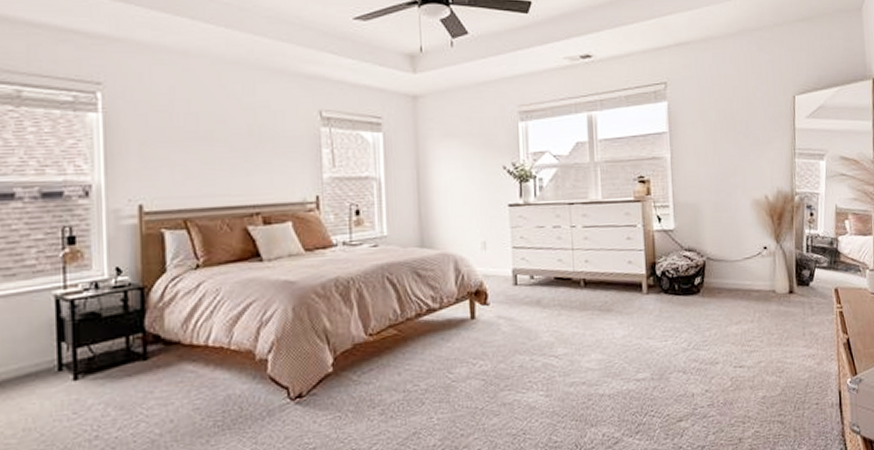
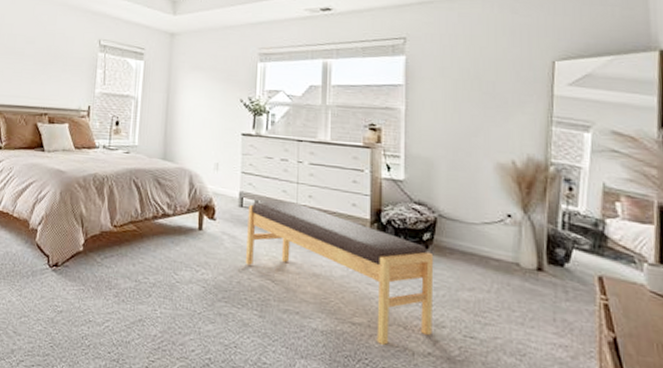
bench: none [523,270,708,394] -> present [245,201,434,345]

